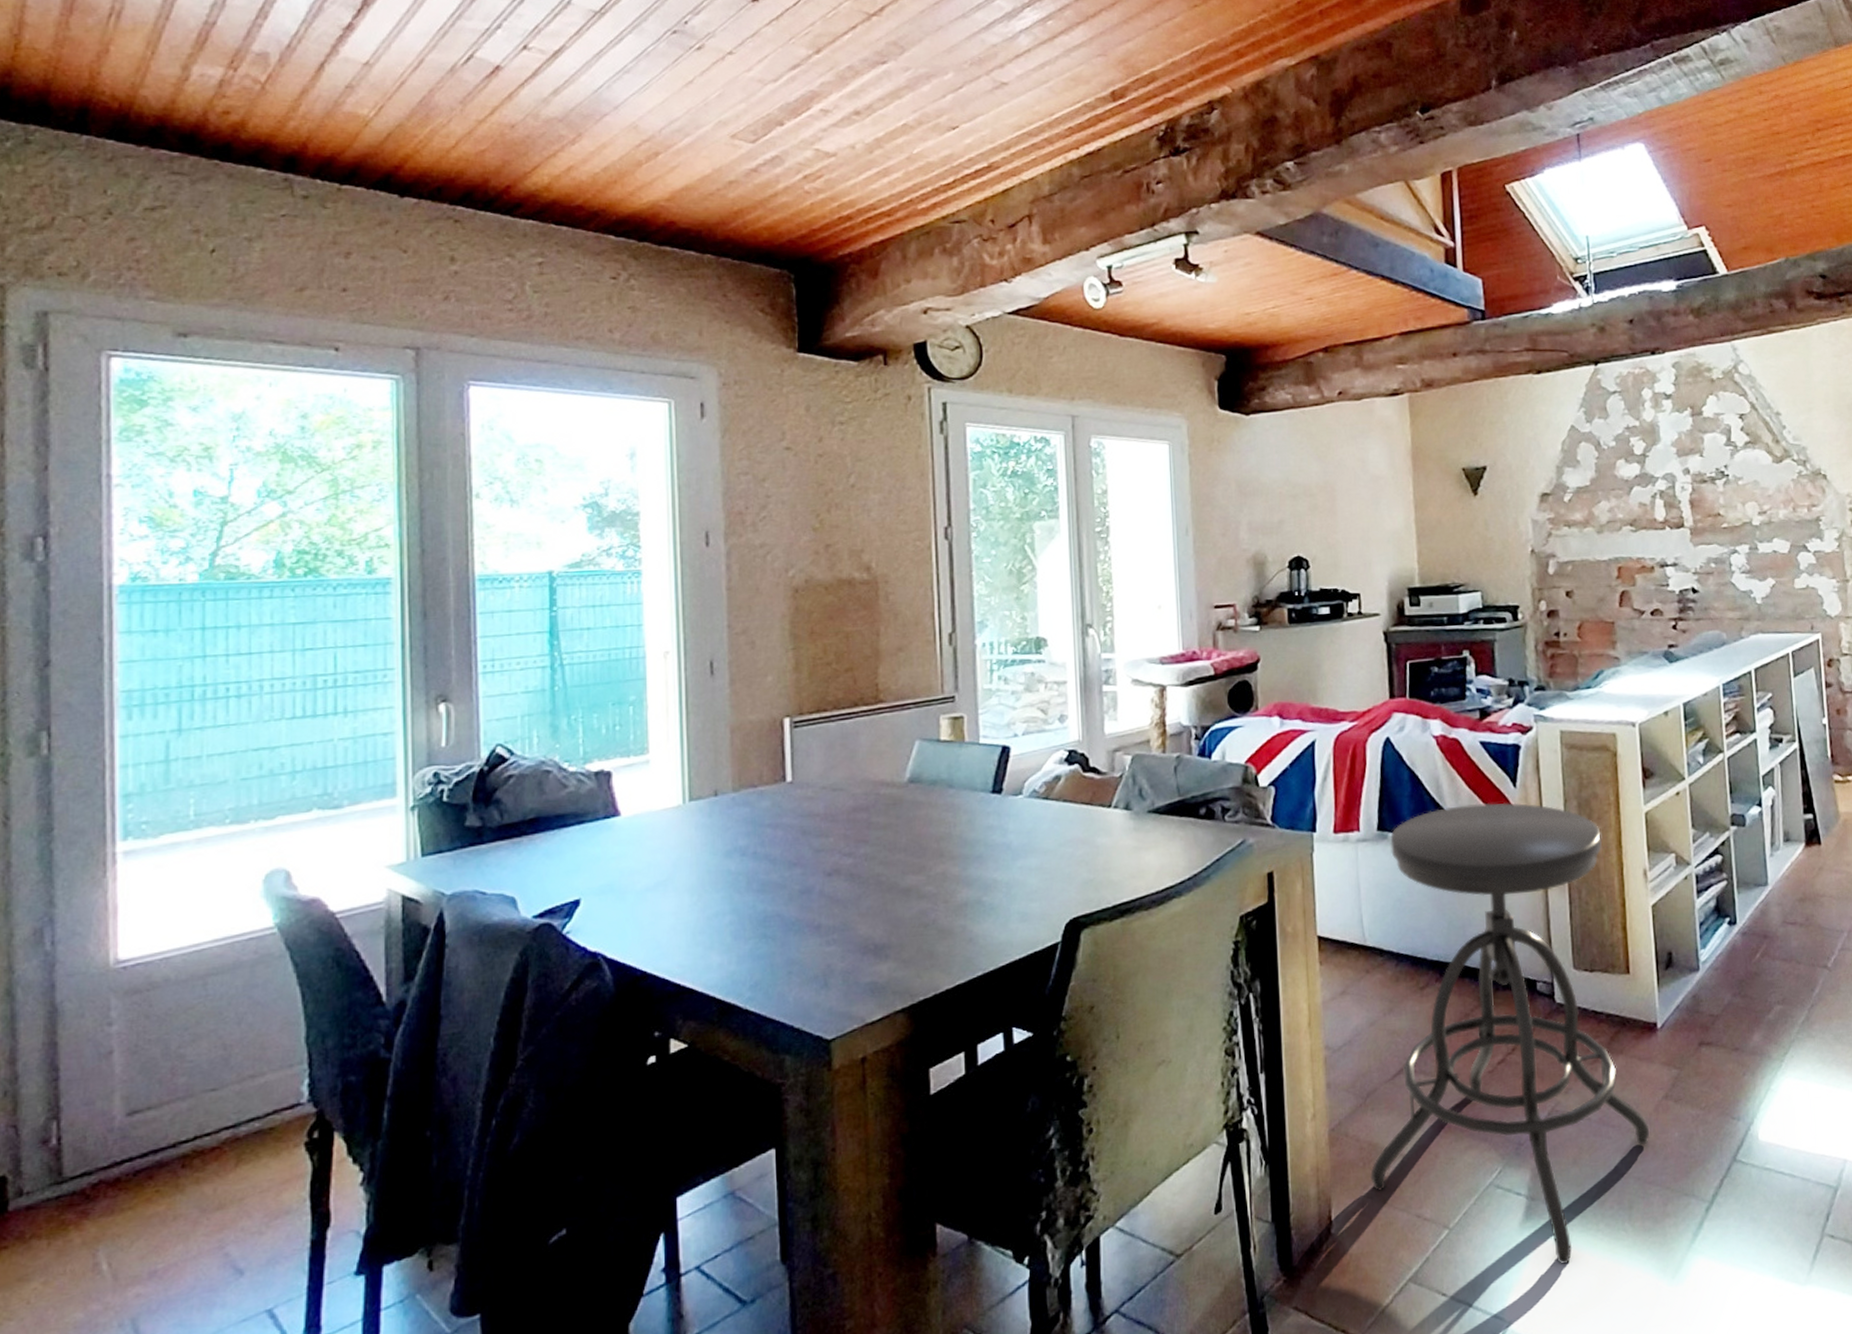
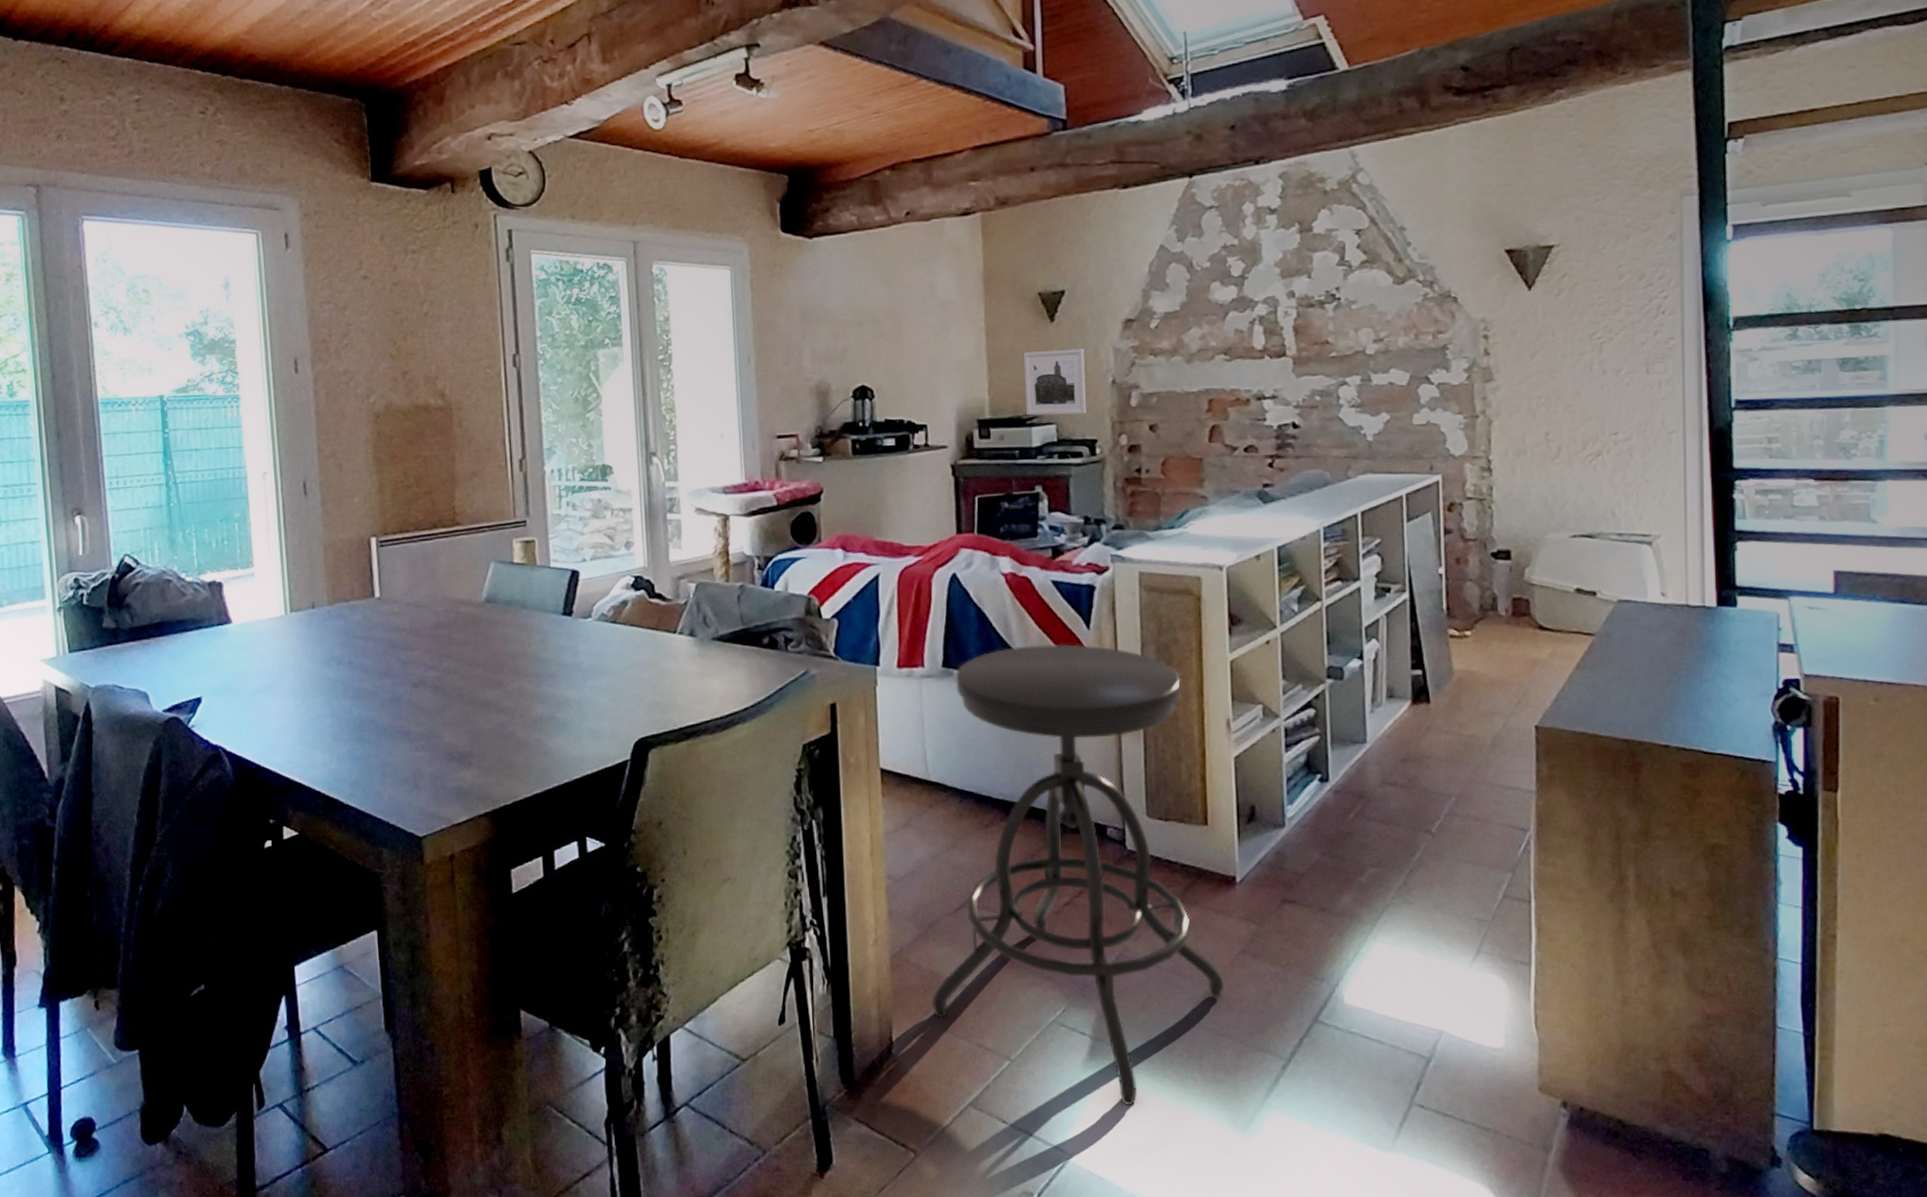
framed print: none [1449,520,1508,584] -> present [1023,348,1086,416]

